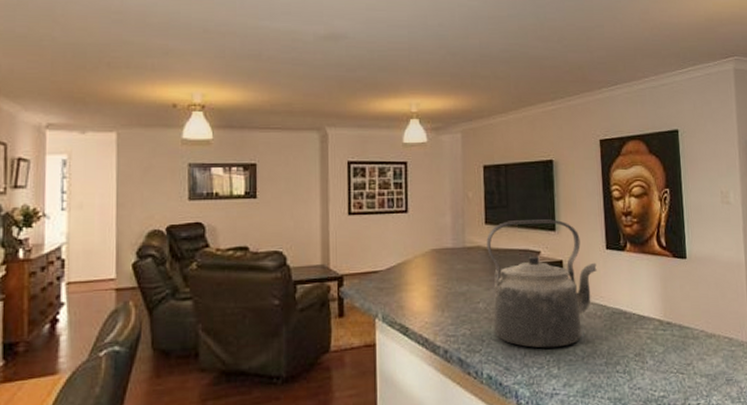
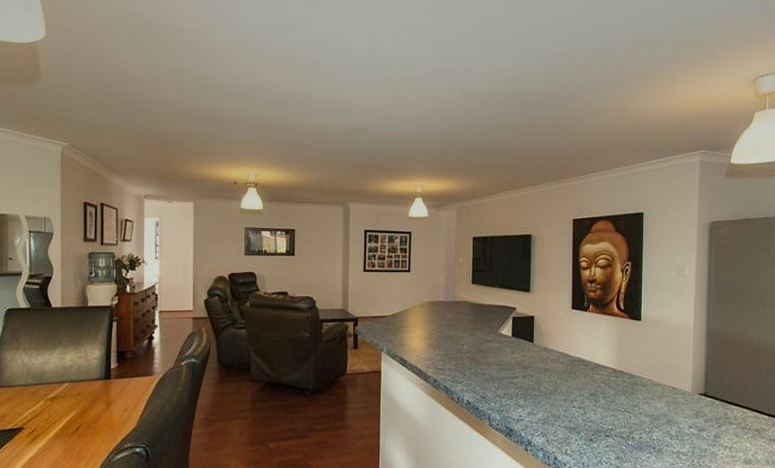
kettle: present [486,219,597,348] -> none [472,282,563,384]

